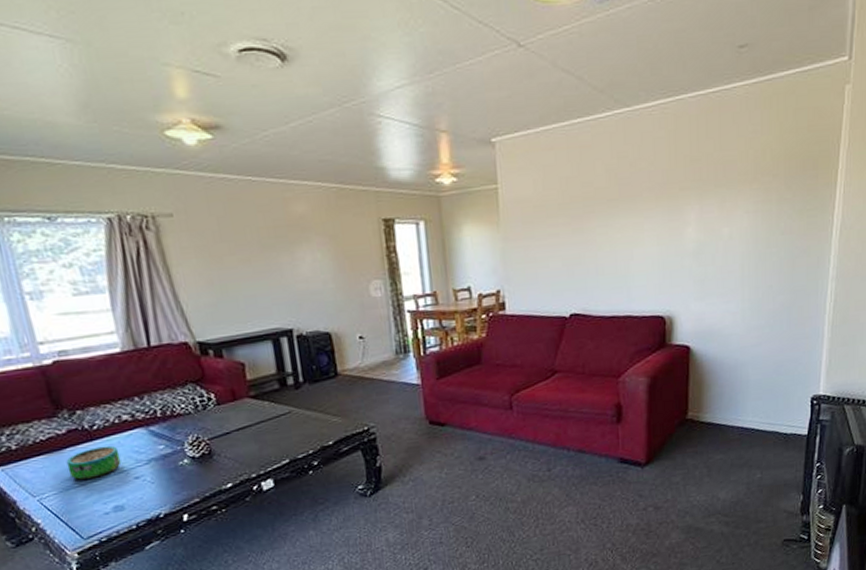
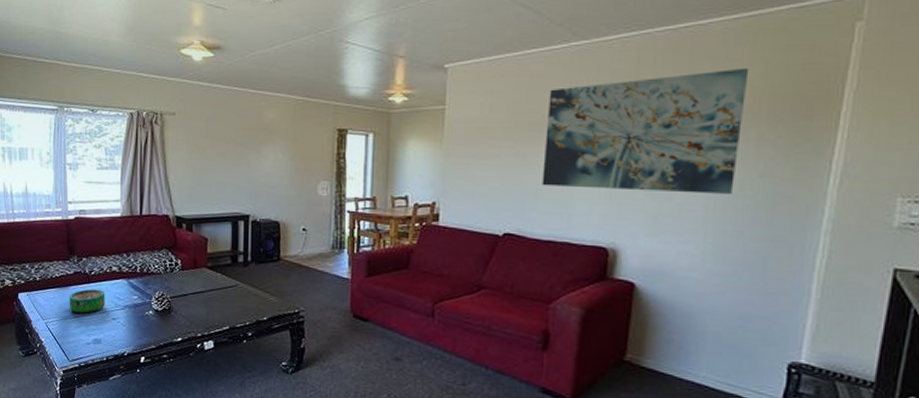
wall art: none [598,131,768,262] -> present [542,67,749,194]

